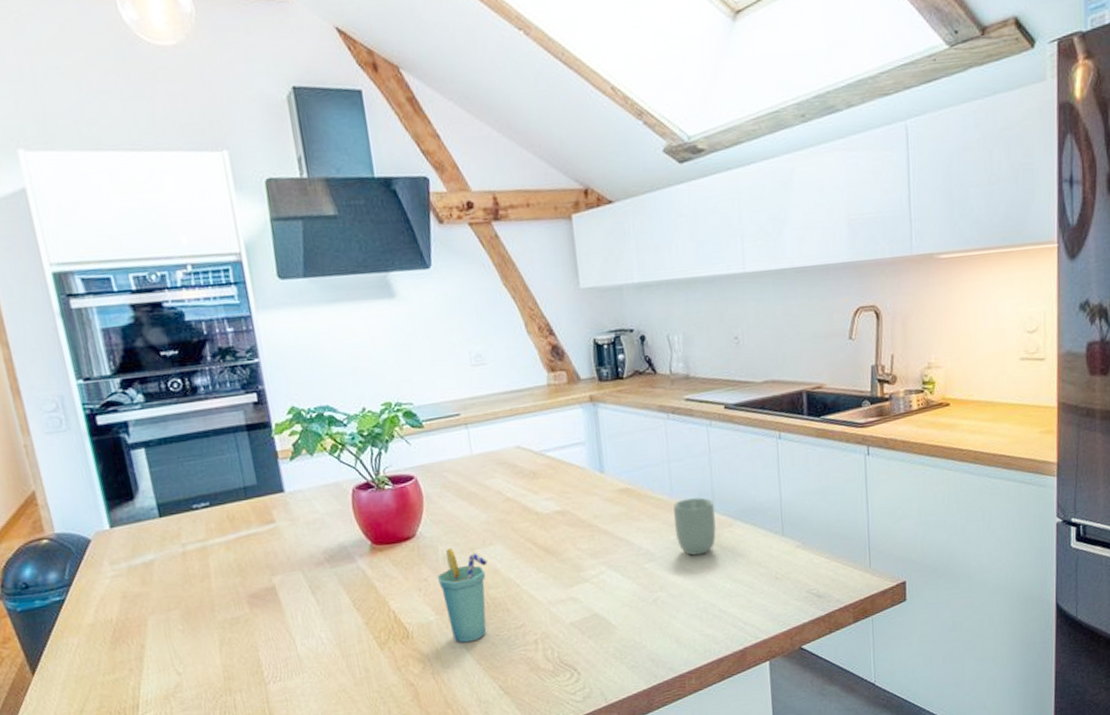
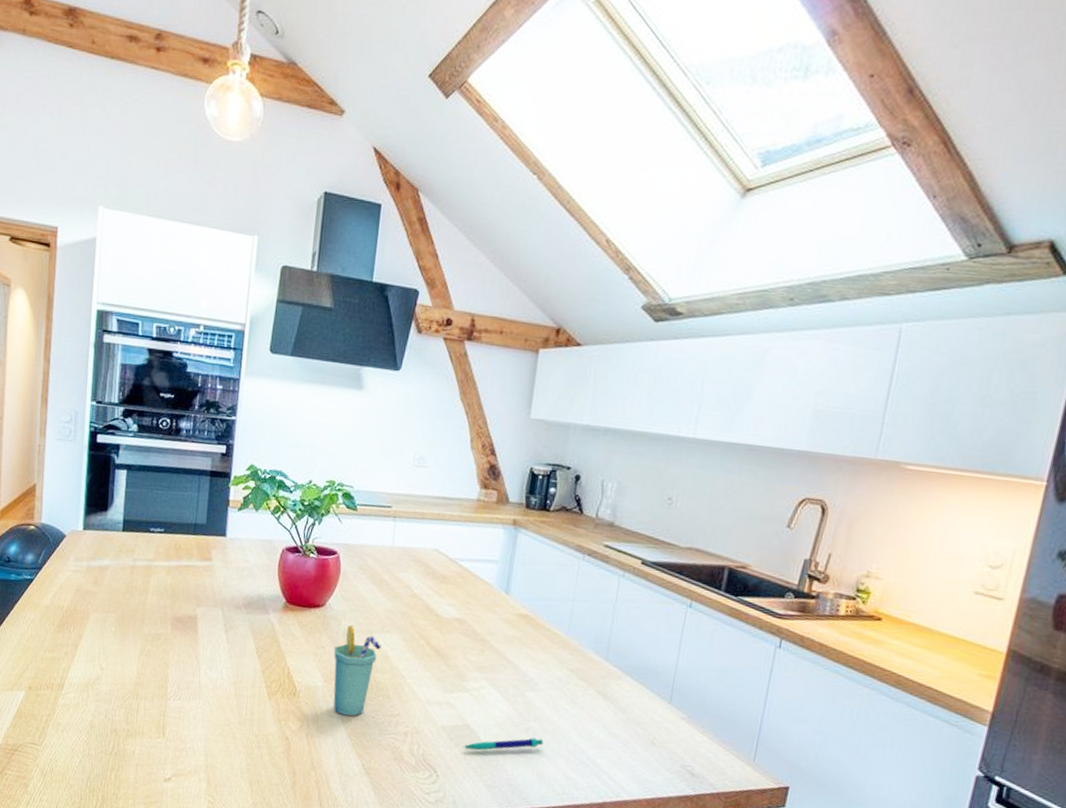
pen: none [597,606,674,638] -> present [463,737,544,751]
cup: present [673,497,716,556] -> none [562,640,608,699]

